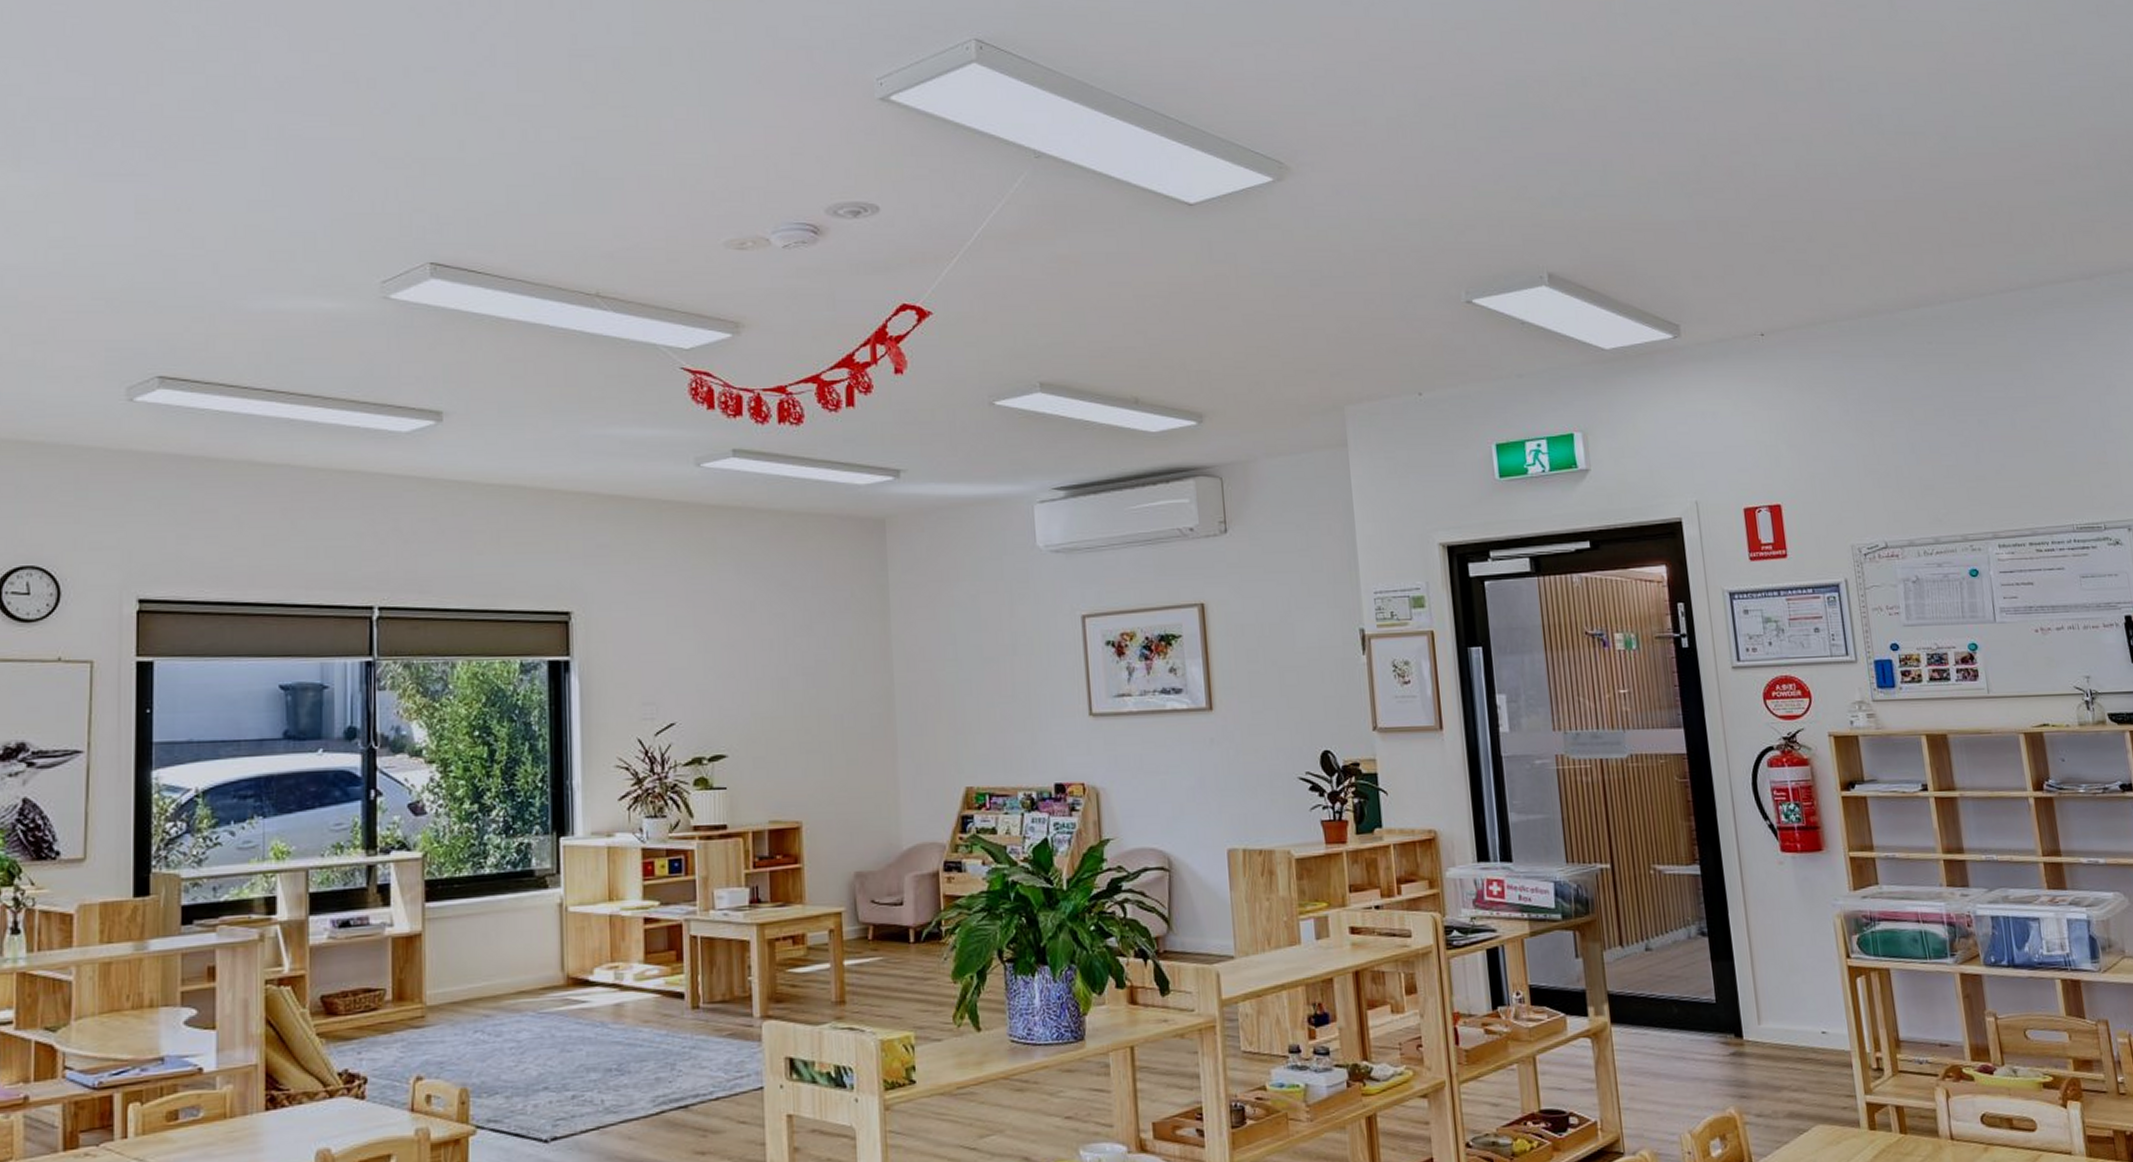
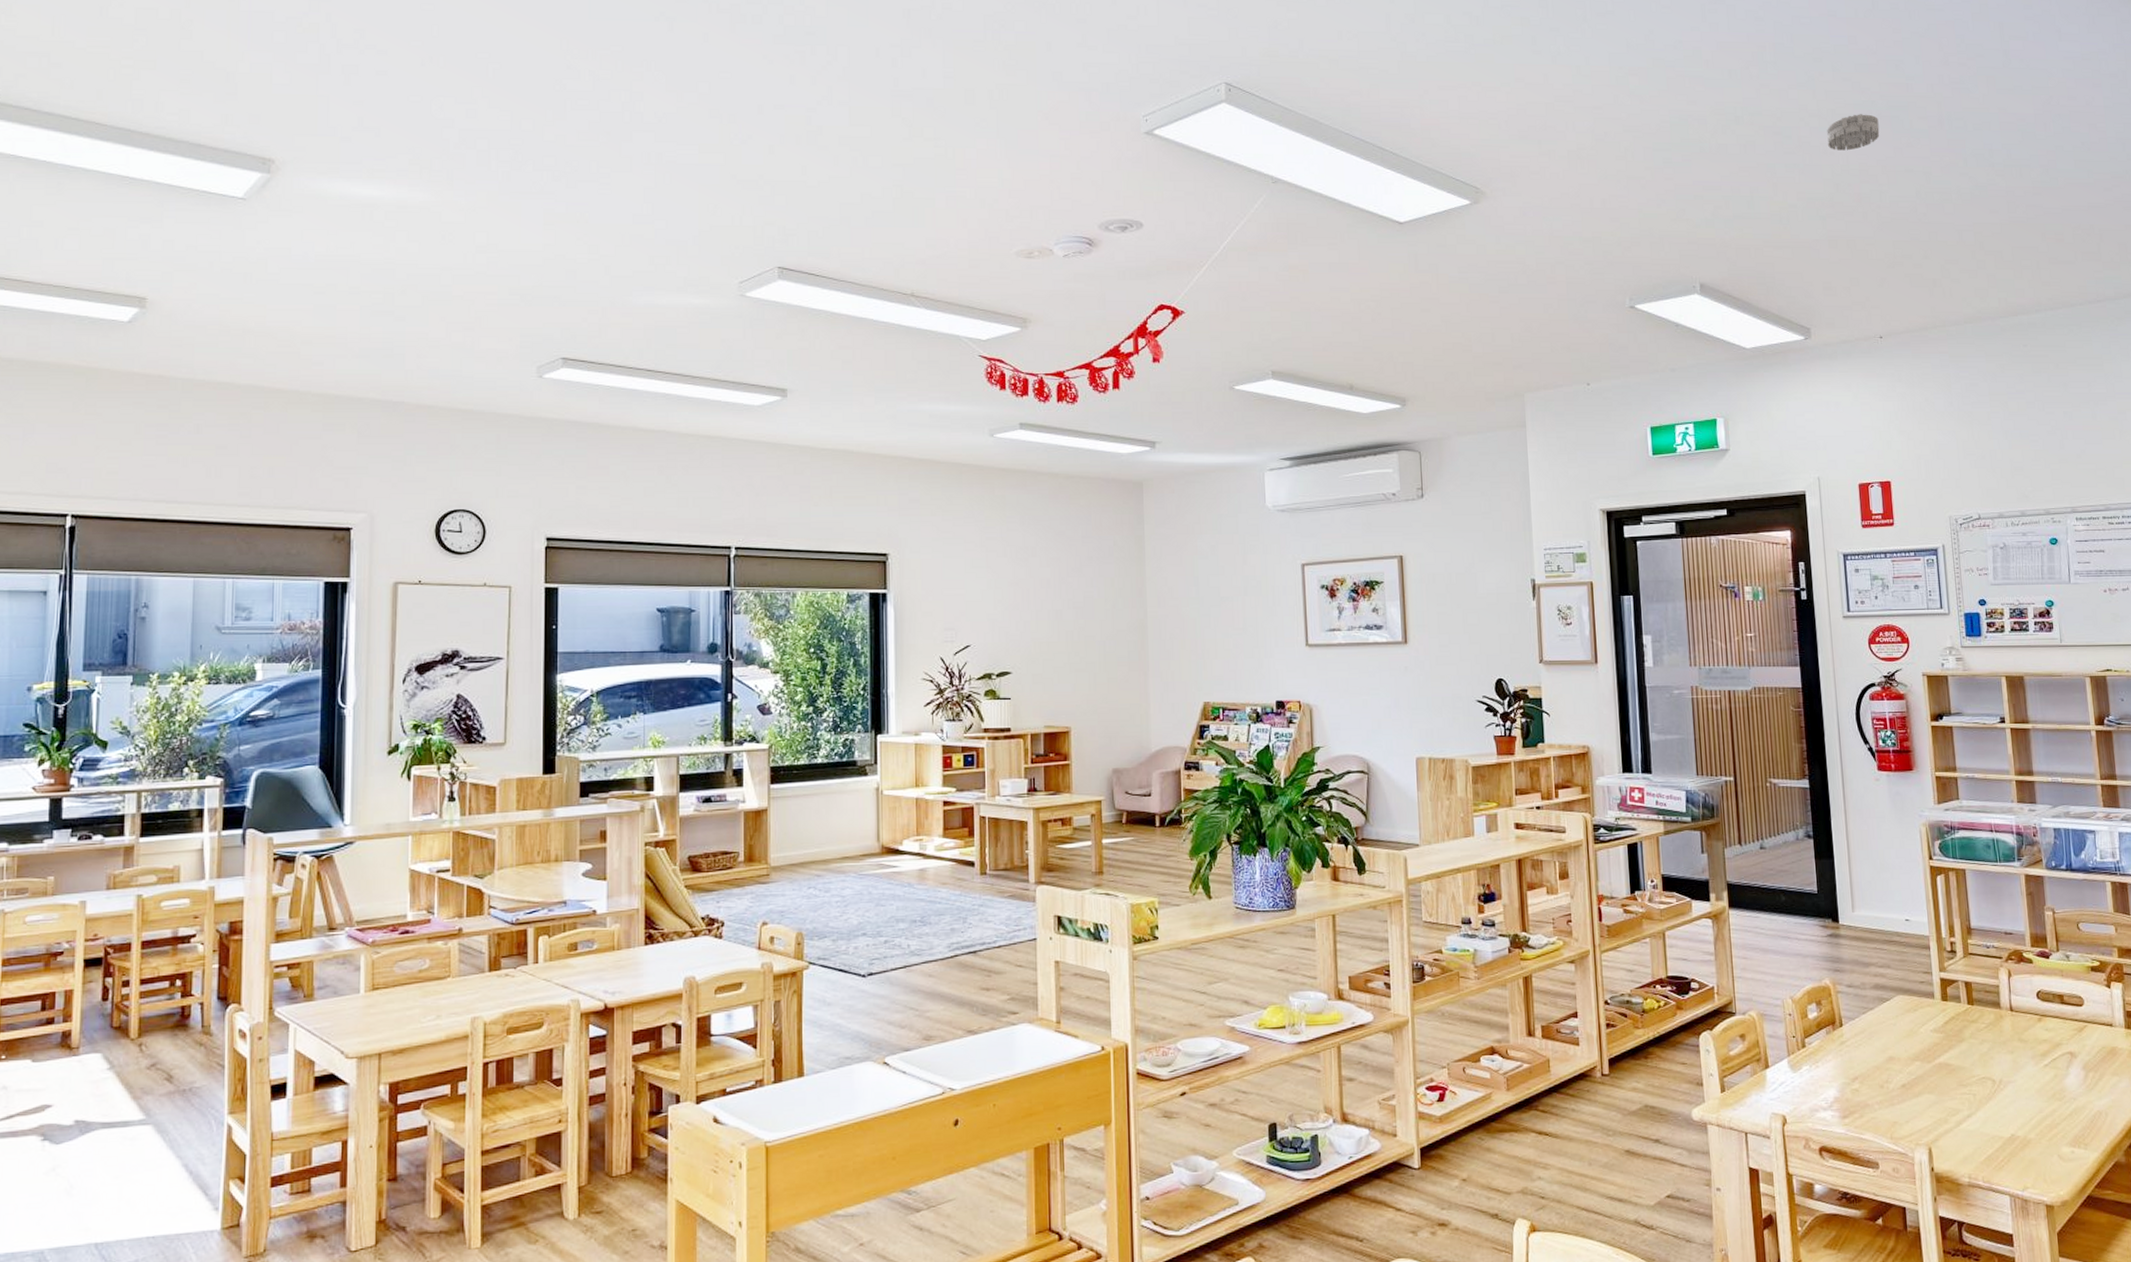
smoke detector: none [1689,74,1751,117] -> present [1827,114,1880,151]

